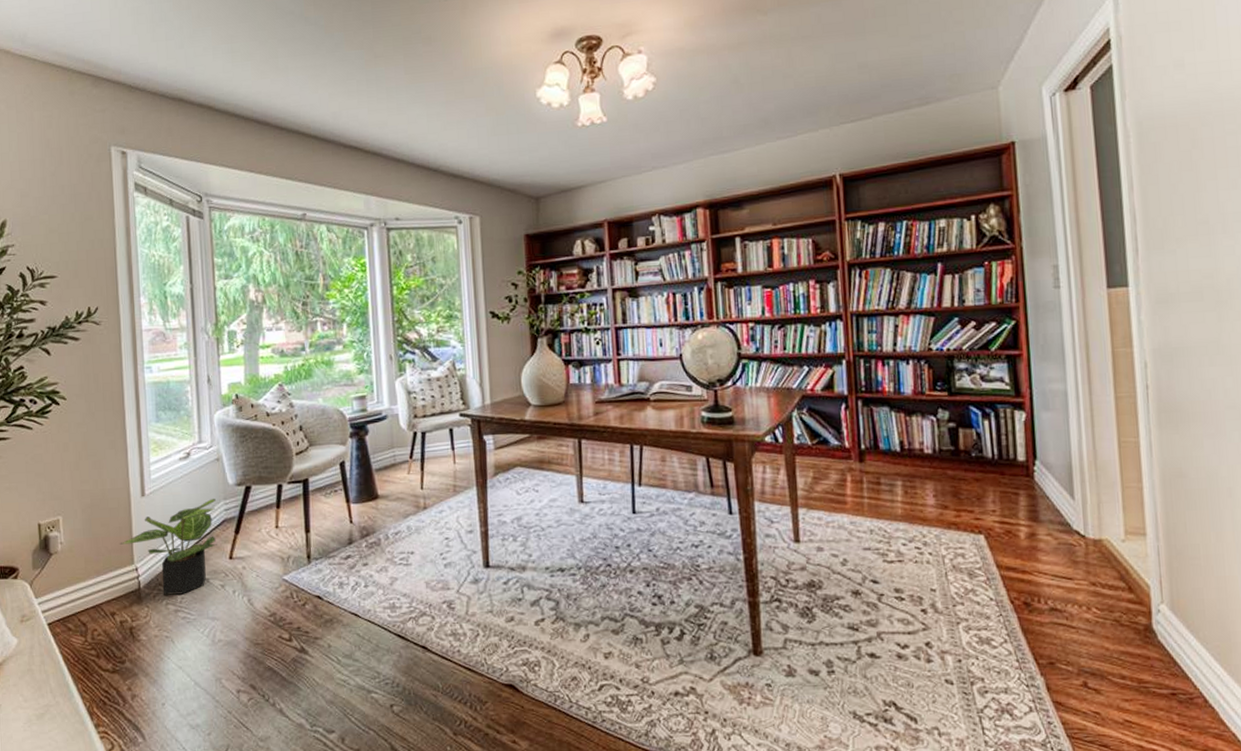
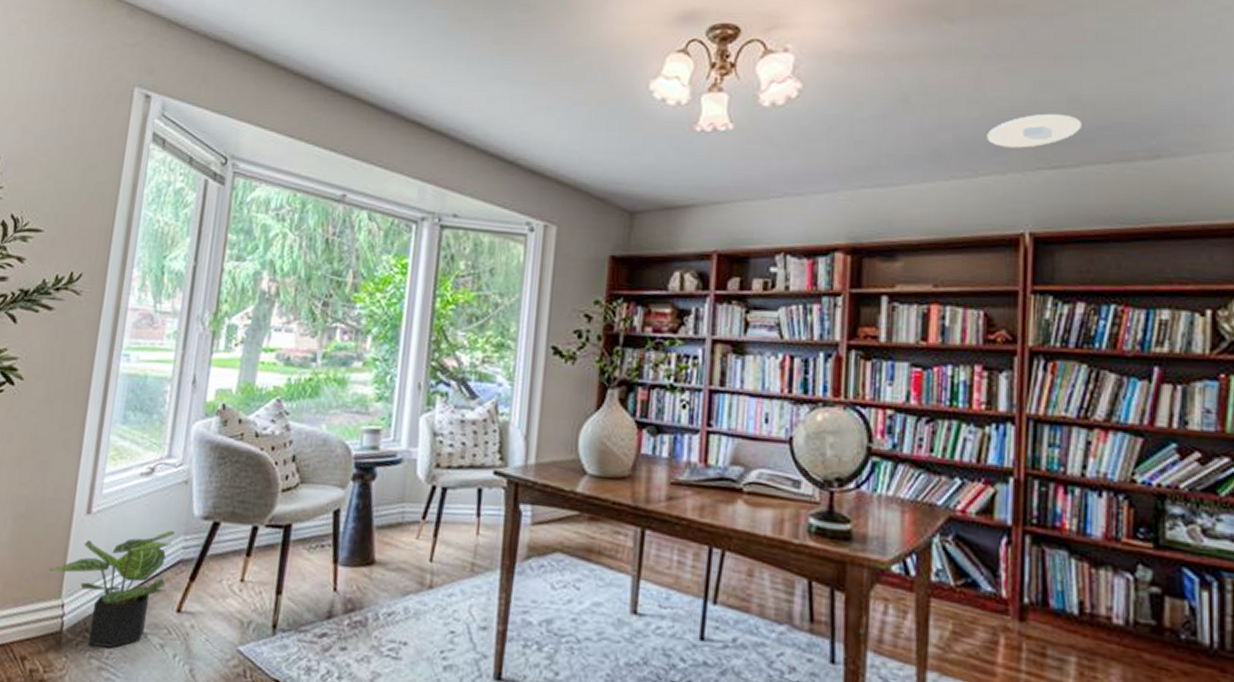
recessed light: none [800,78,870,110] -> present [987,113,1082,148]

